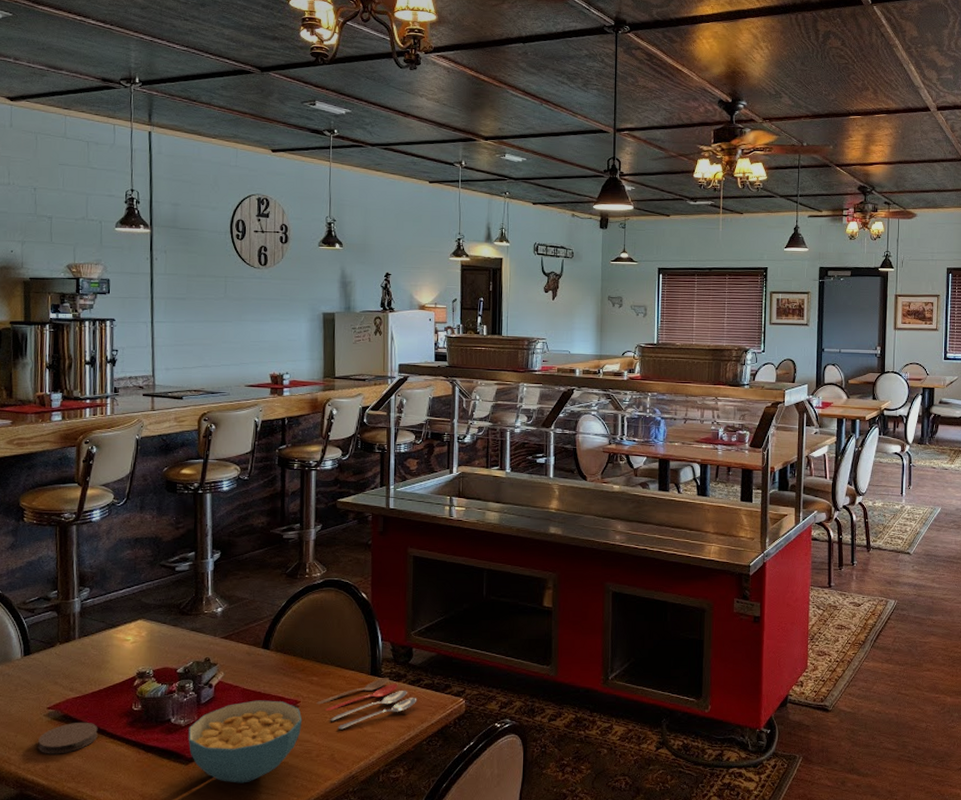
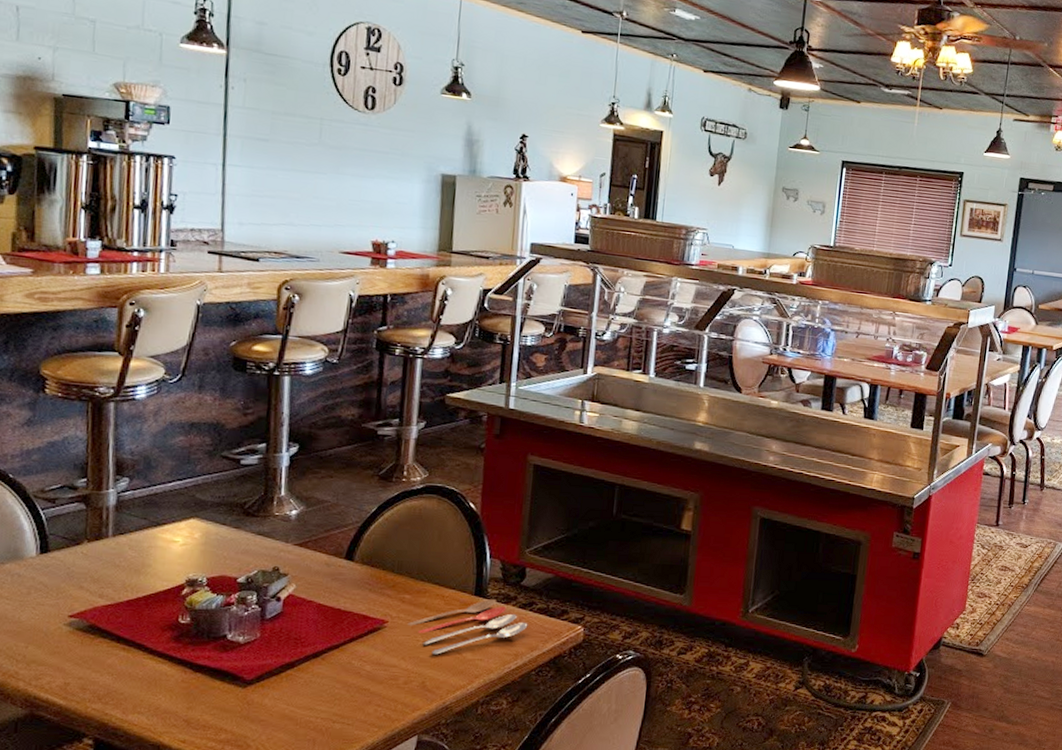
coaster: present [38,722,98,754] -> none [55,634,134,670]
cereal bowl: present [188,700,303,783] -> none [247,617,390,711]

